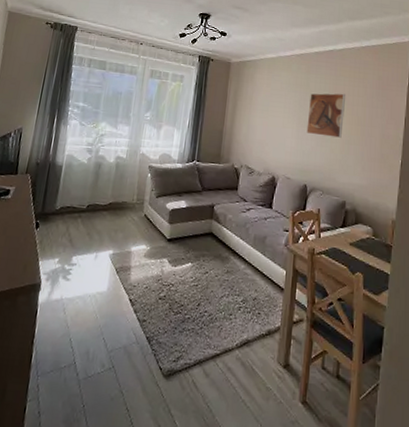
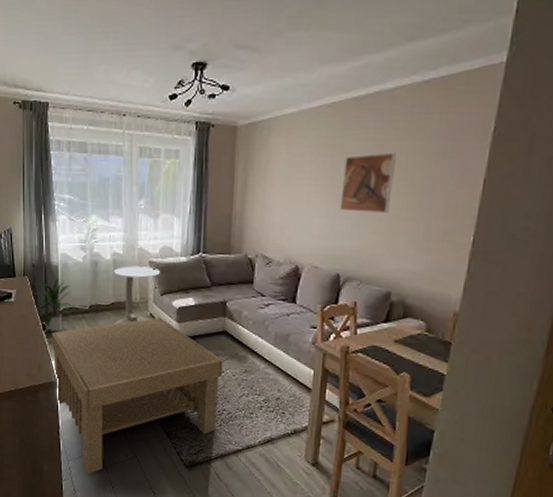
indoor plant: none [33,177,73,231] -> present [33,278,74,332]
coffee table: none [36,218,208,392] -> present [51,317,223,474]
side table: none [109,169,158,225] -> present [114,266,160,325]

